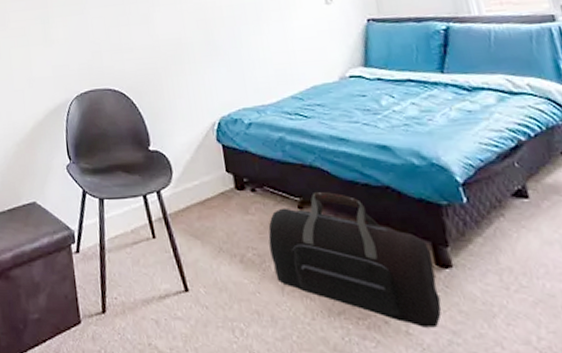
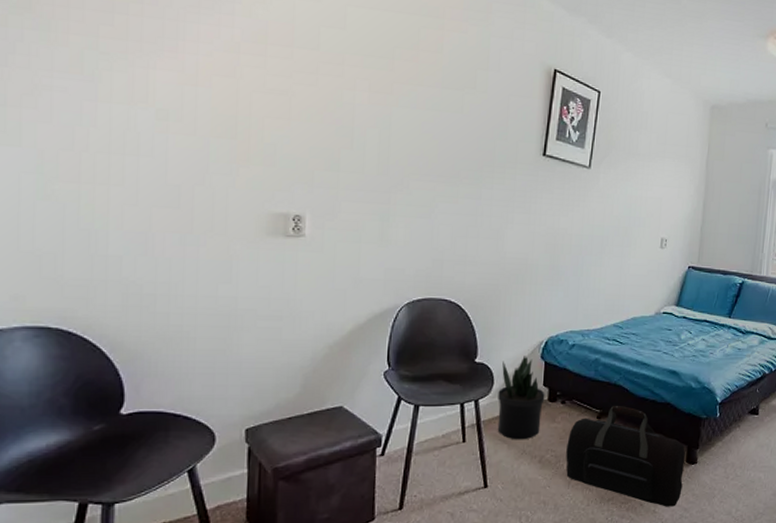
planter: none [177,140,234,236] -> present [497,356,545,440]

